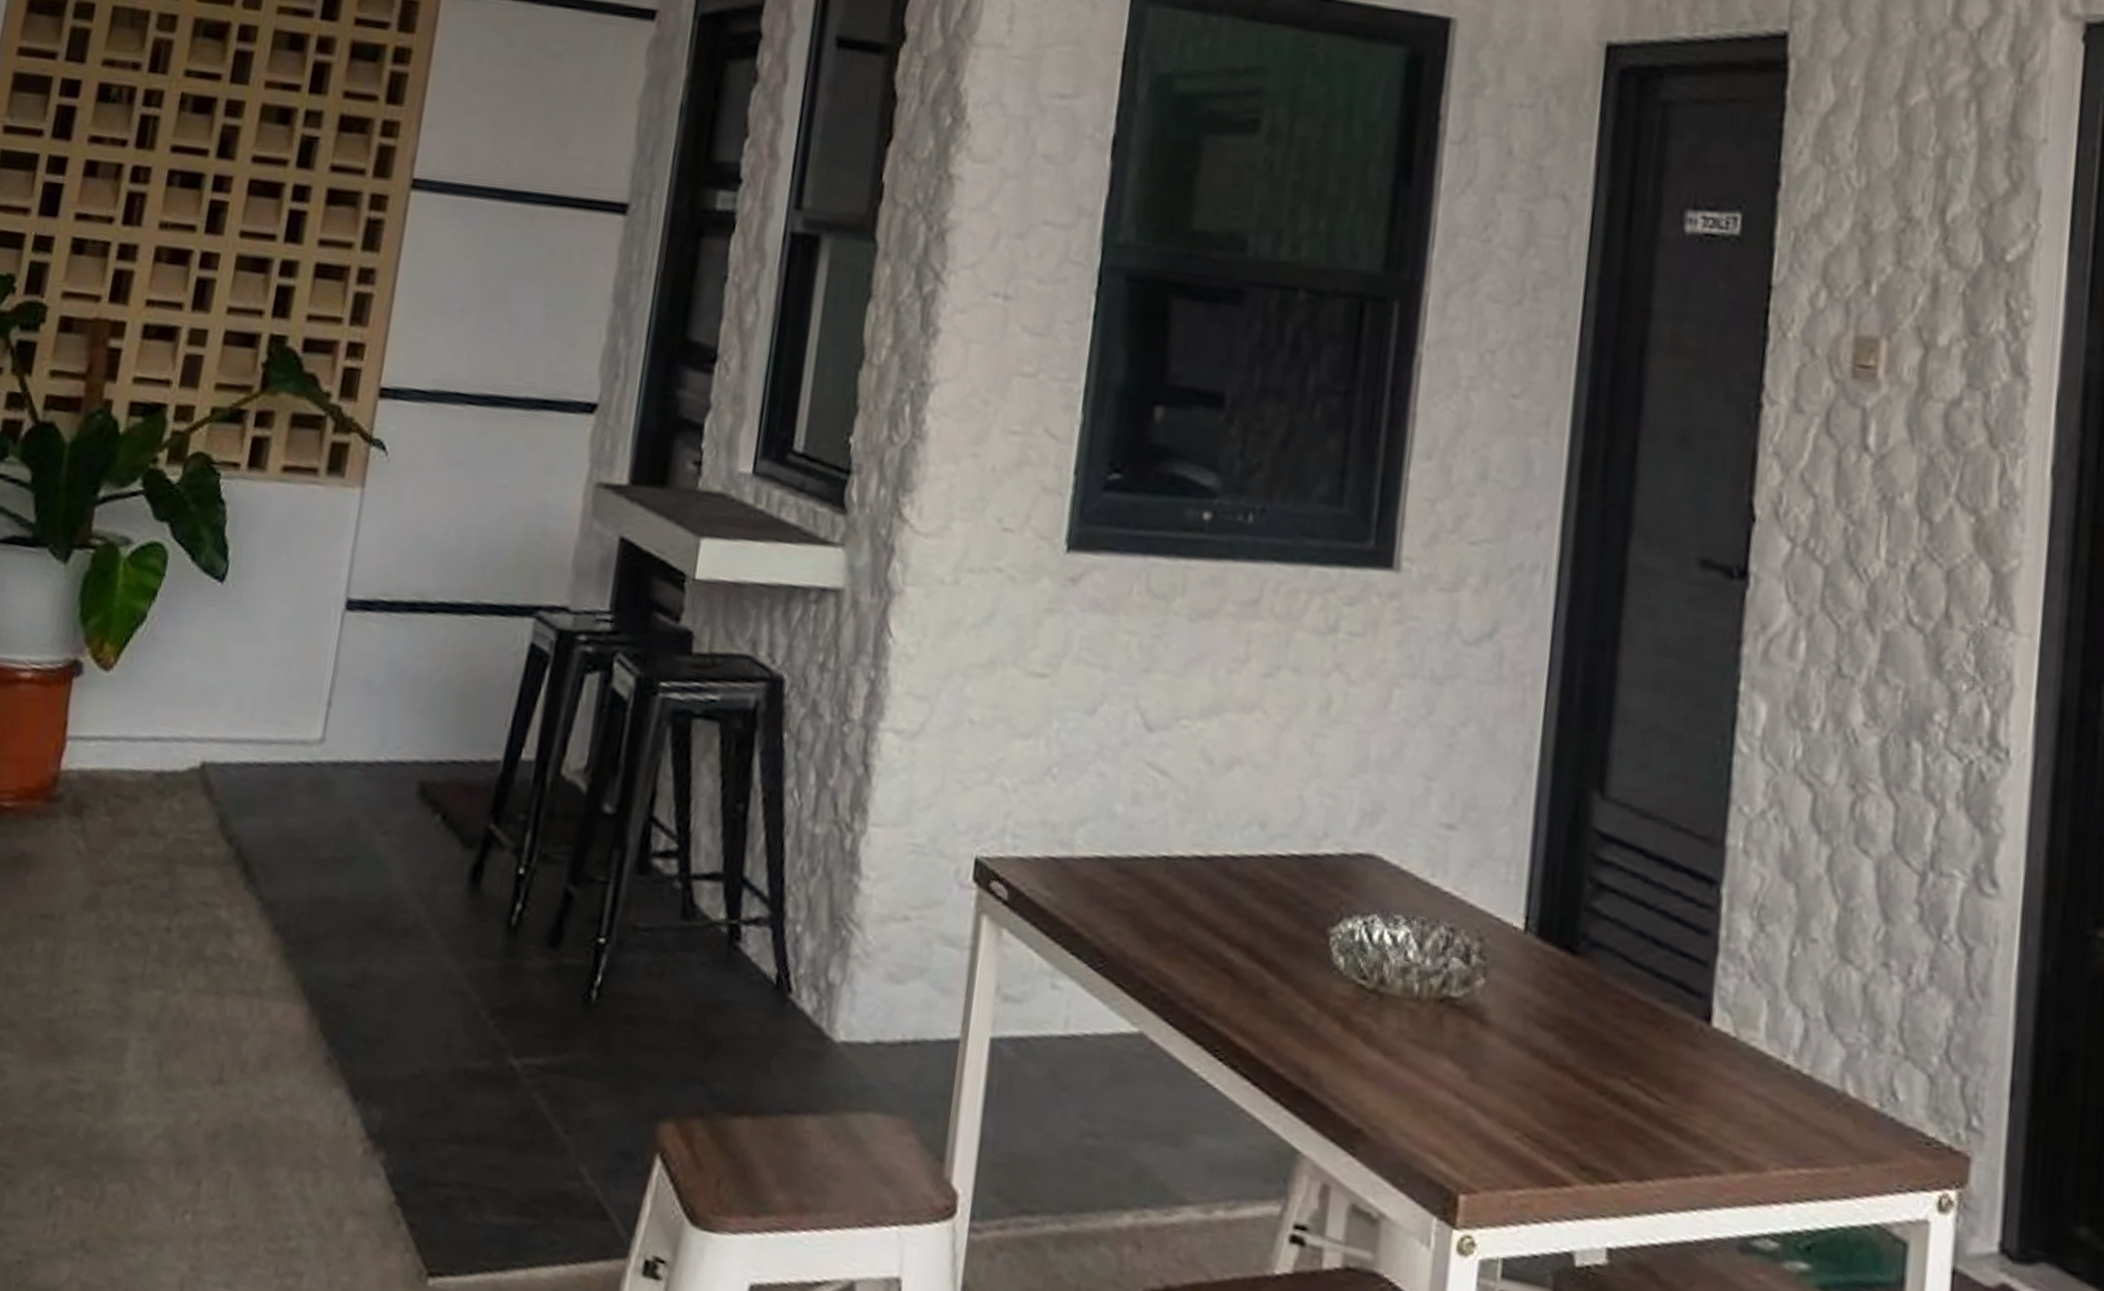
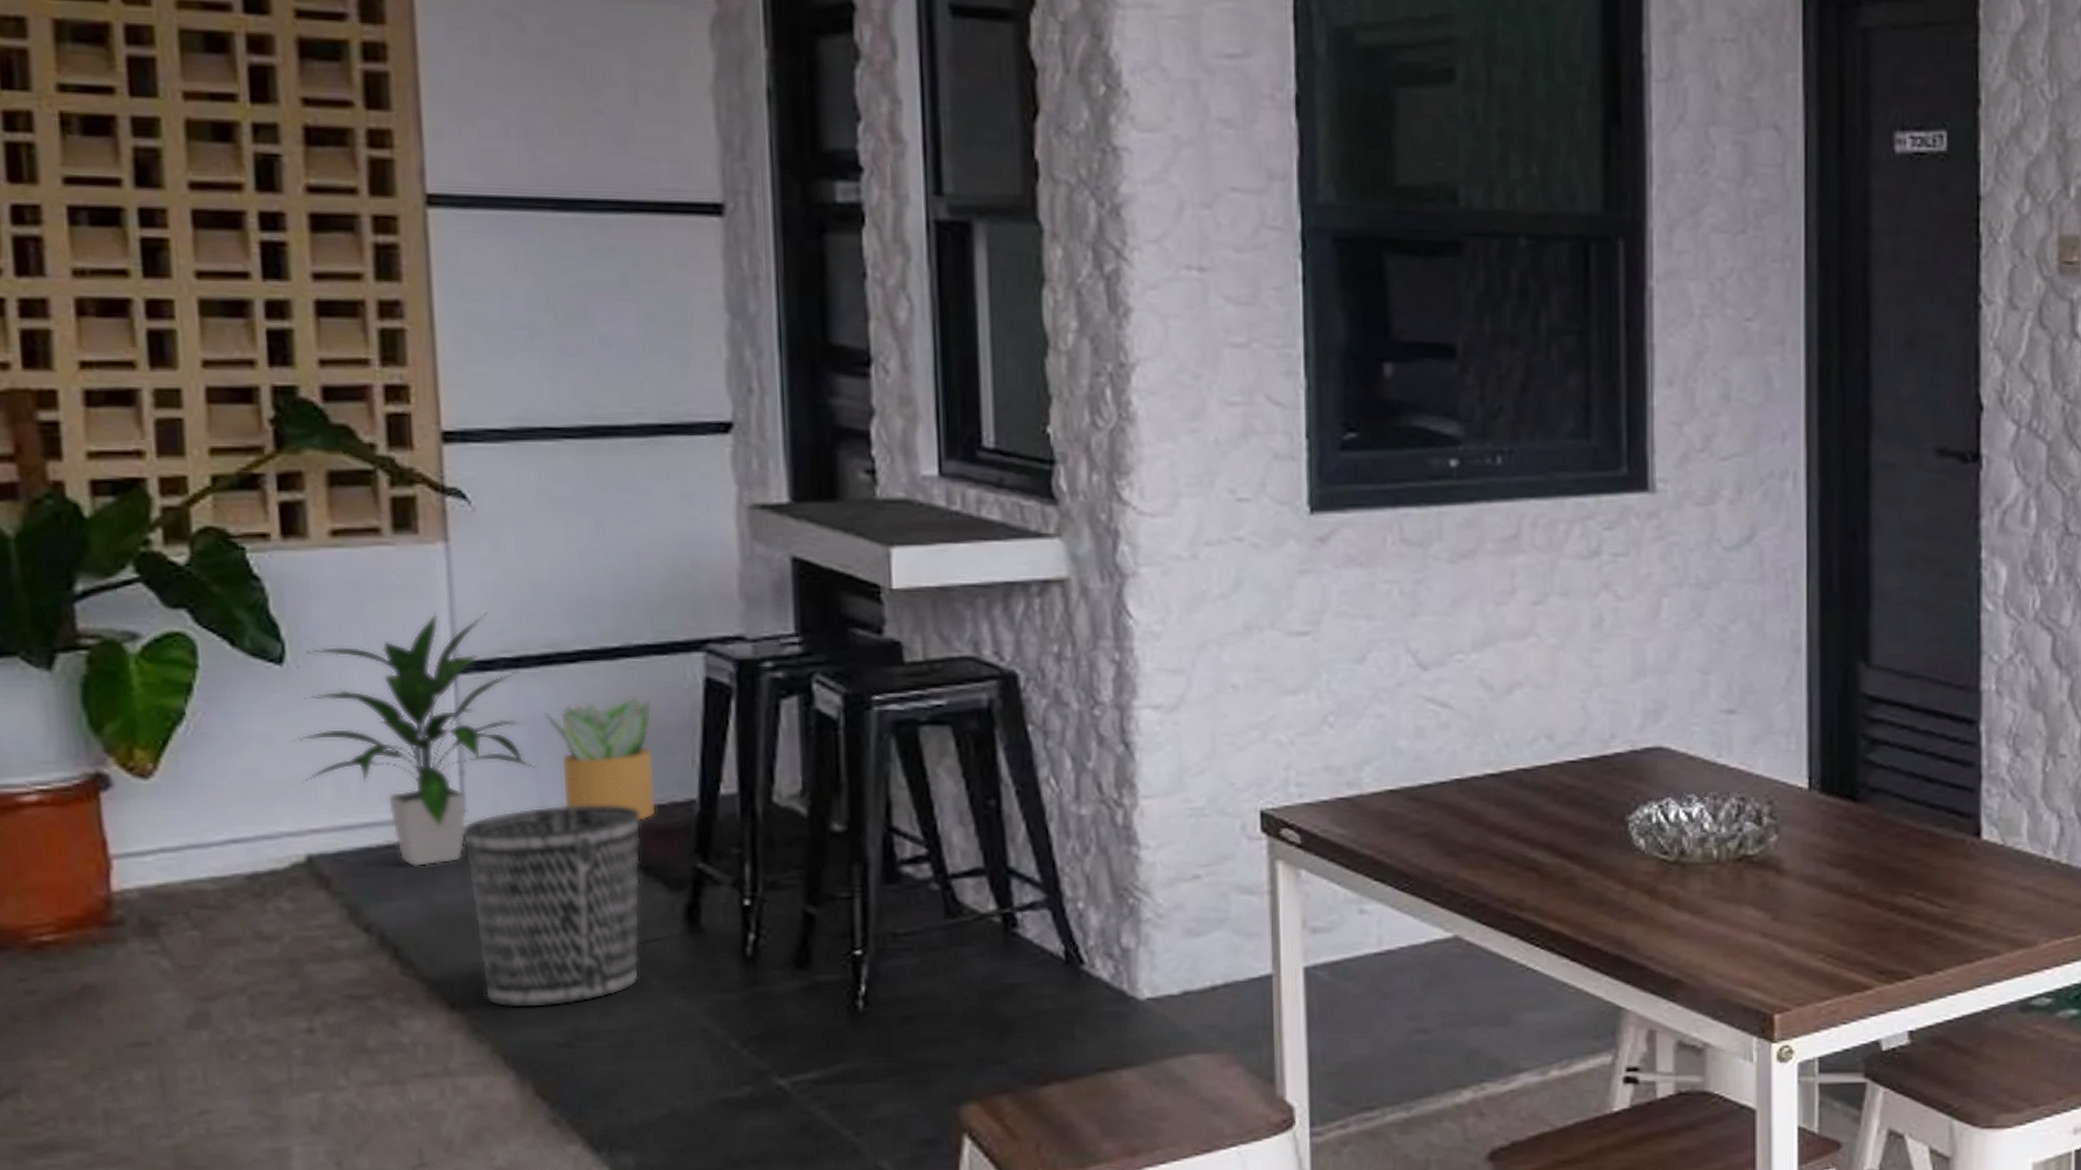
indoor plant: none [212,550,391,789] -> present [292,612,536,867]
wastebasket: none [302,746,455,946] -> present [463,804,642,1009]
potted plant: none [400,652,484,775] -> present [544,698,657,822]

